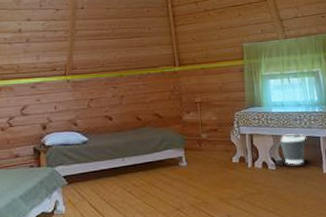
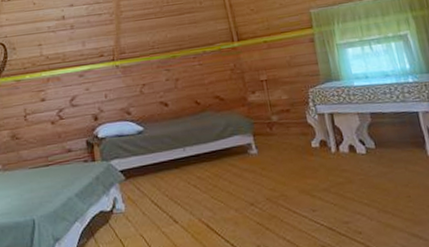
wastebasket: present [279,134,306,165] -> none [367,110,402,147]

